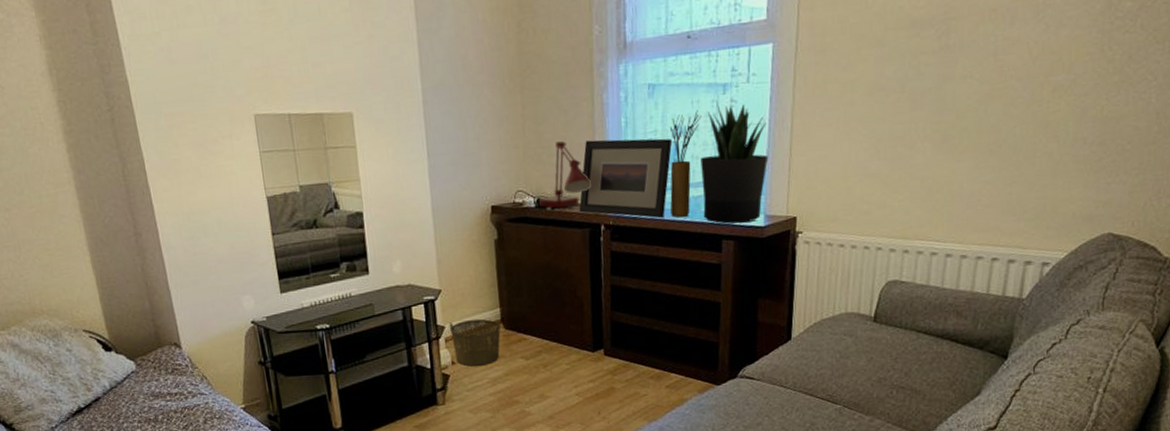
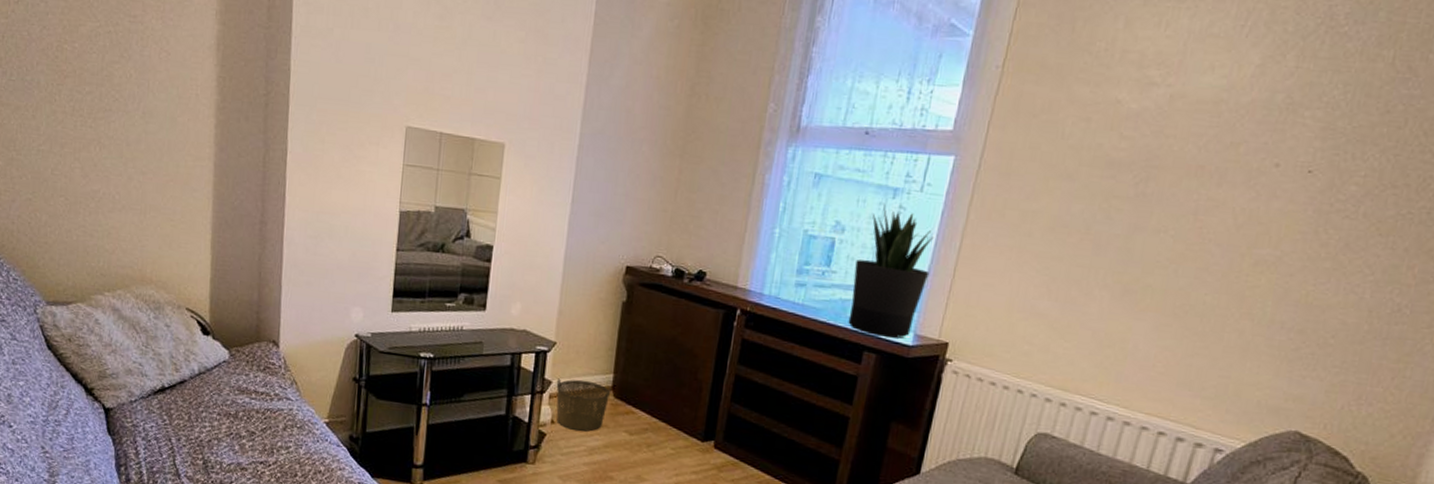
desk lamp: present [539,141,592,209] -> none [677,214,737,284]
picture frame: present [579,138,673,219] -> none [717,218,830,316]
vase: present [669,110,701,218] -> none [814,210,865,319]

